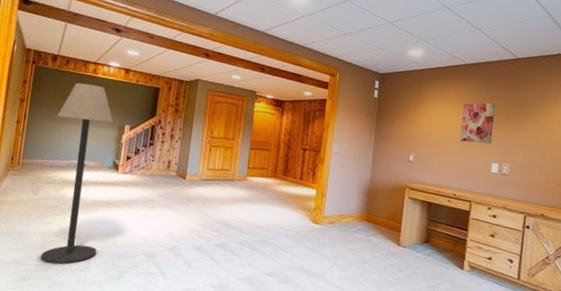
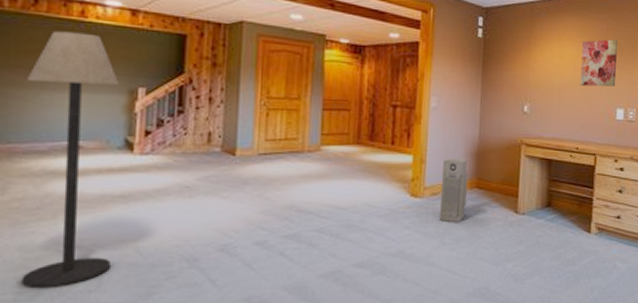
air purifier: none [334,194,360,248] -> present [439,158,468,222]

